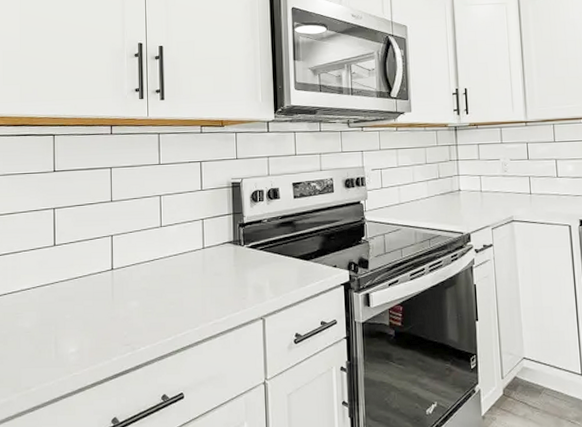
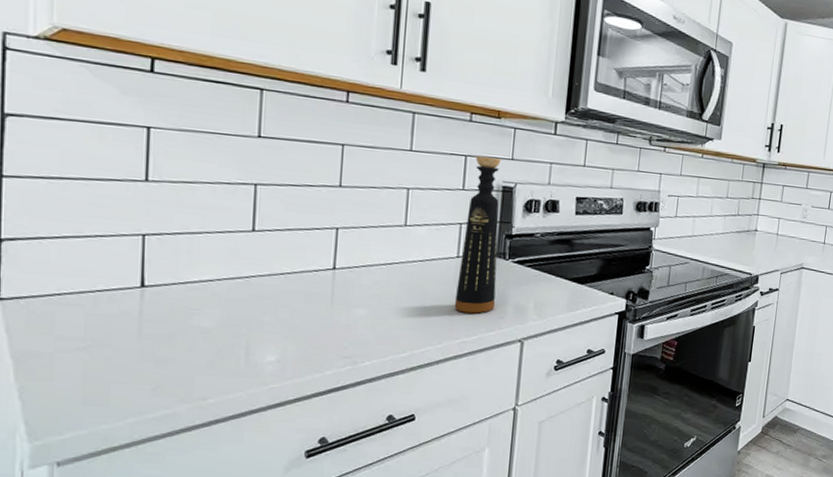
bottle: none [204,160,237,297] -> present [454,156,501,314]

